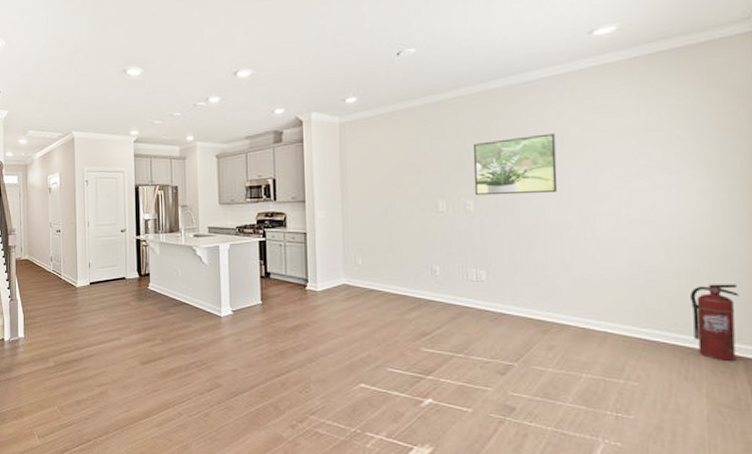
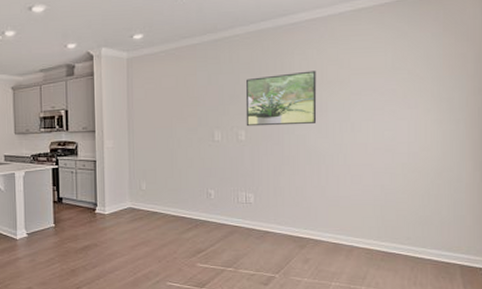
fire extinguisher: present [690,284,740,361] -> none [422,203,461,268]

